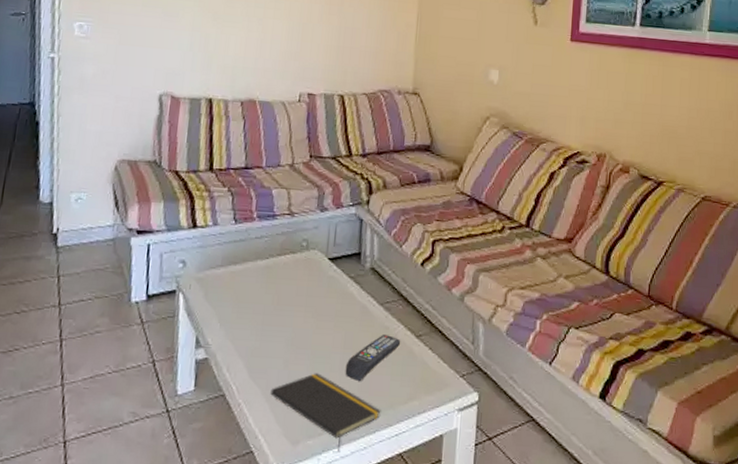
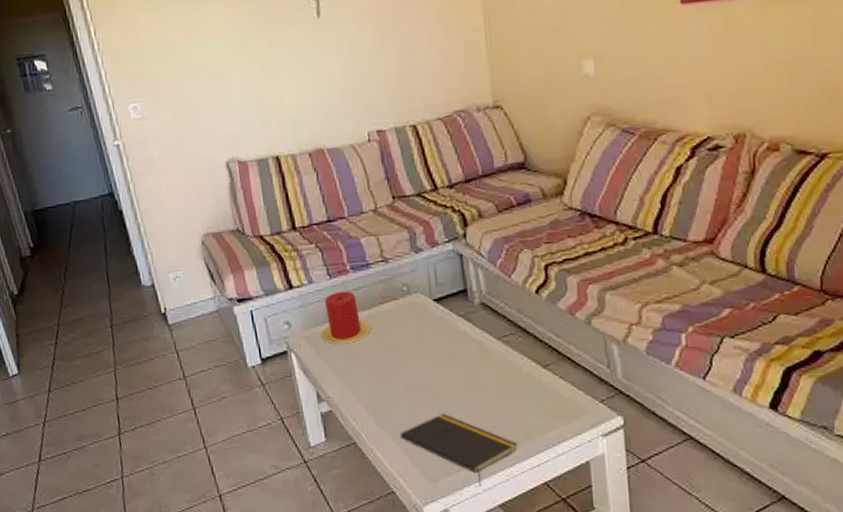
candle: none [214,237,265,290] -> present [321,291,372,344]
remote control: present [345,335,401,381] -> none [472,369,527,417]

